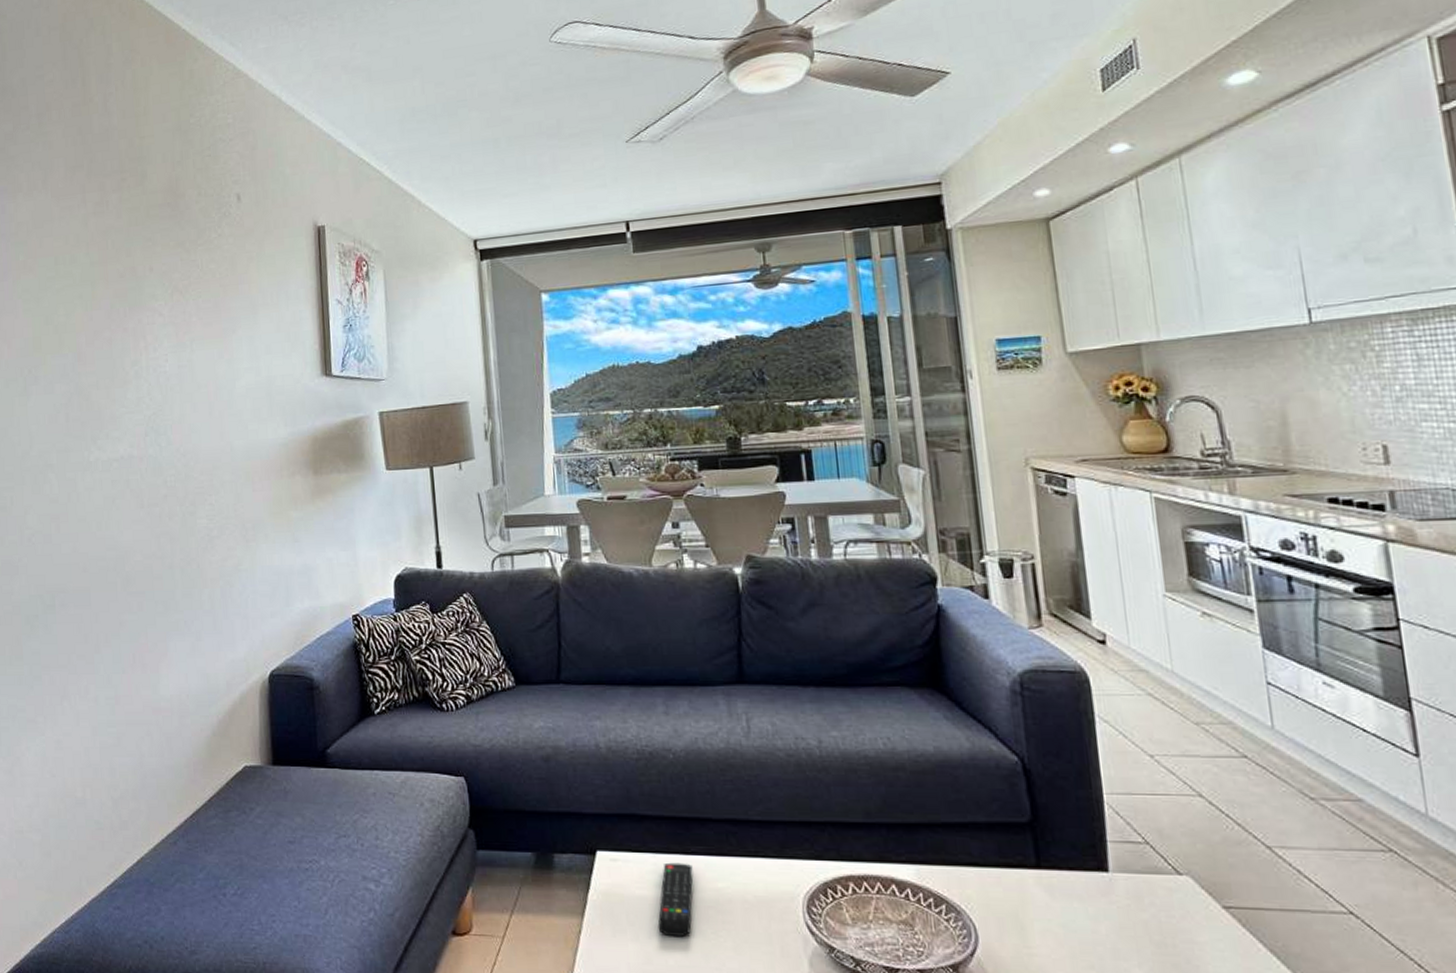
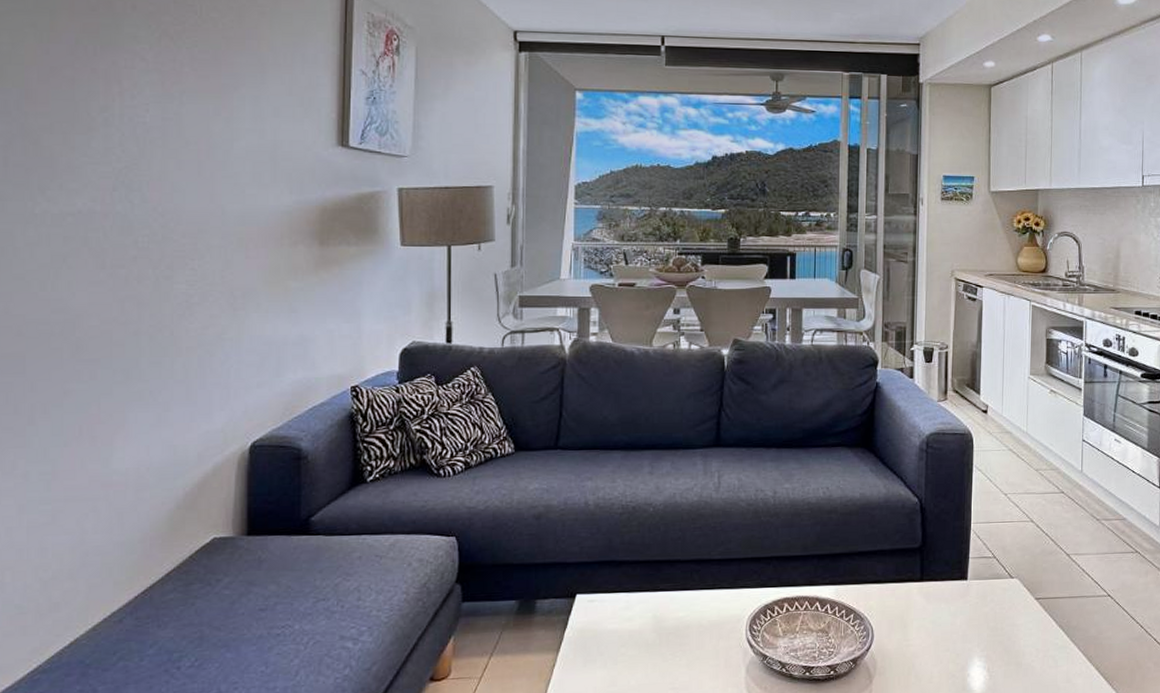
remote control: present [657,862,693,936] -> none [624,598,660,661]

